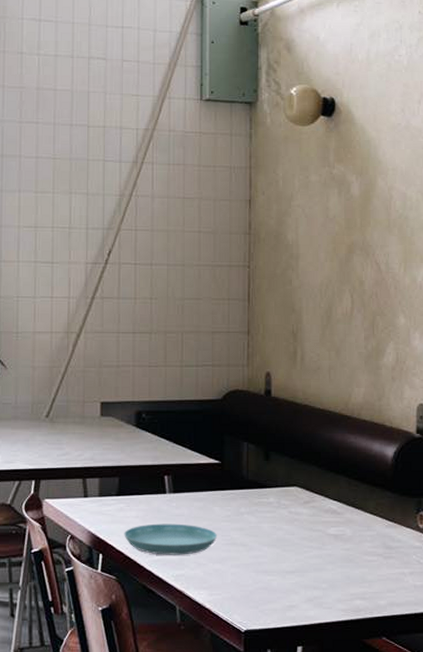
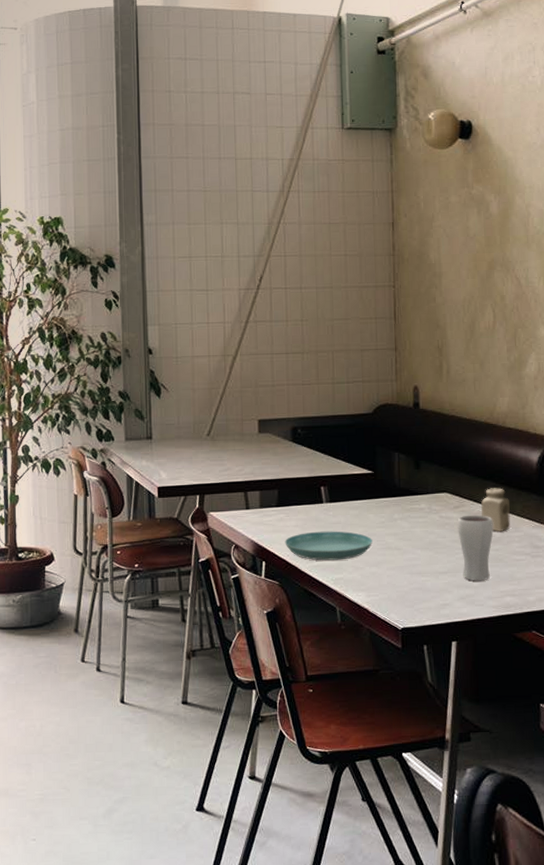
drinking glass: none [307,511,345,582] -> present [457,514,494,581]
salt shaker: none [333,483,364,531] -> present [481,488,511,532]

